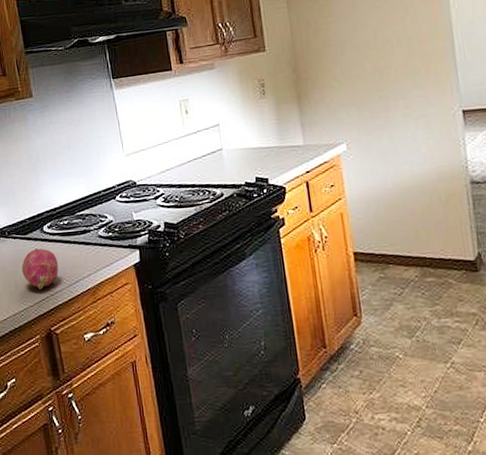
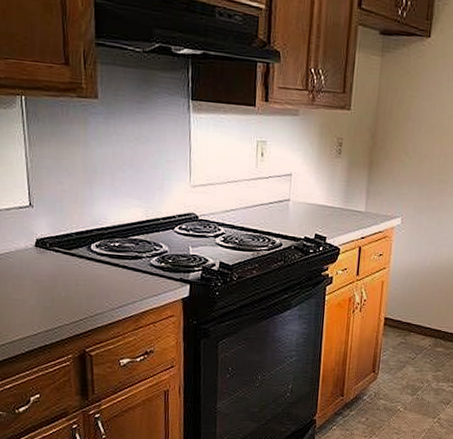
fruit: present [22,248,59,291] -> none [61,266,102,310]

